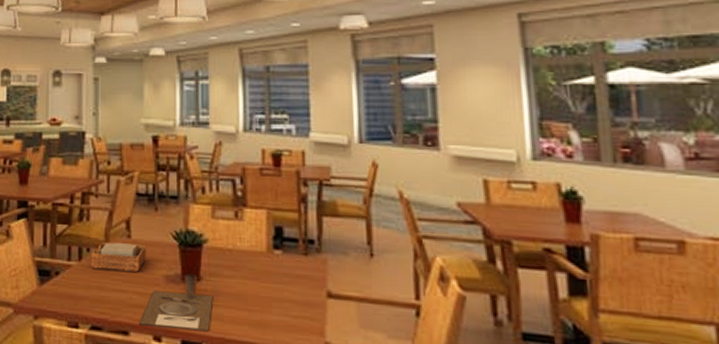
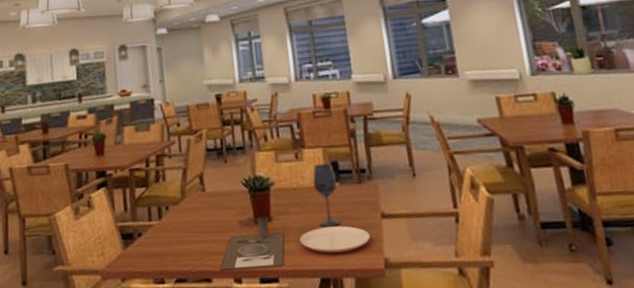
napkin holder: present [91,242,146,272] -> none [170,196,221,225]
plate: none [230,296,311,329] -> present [299,225,370,254]
wineglass: none [252,226,278,298] -> present [312,163,340,227]
planter: none [586,129,618,168] -> present [568,44,595,76]

